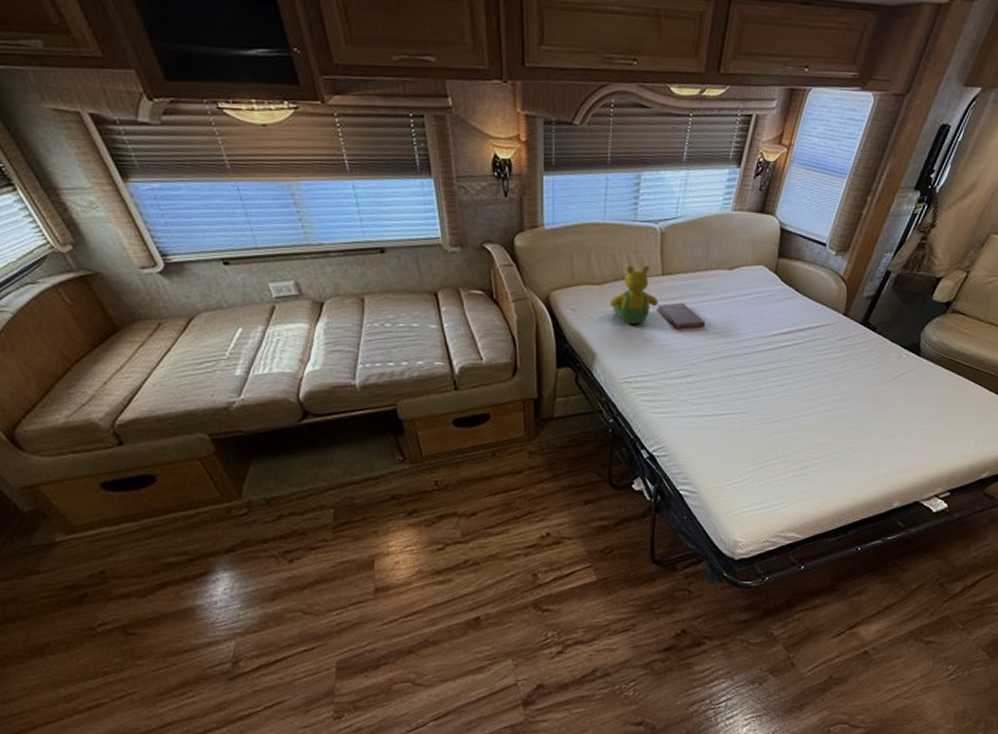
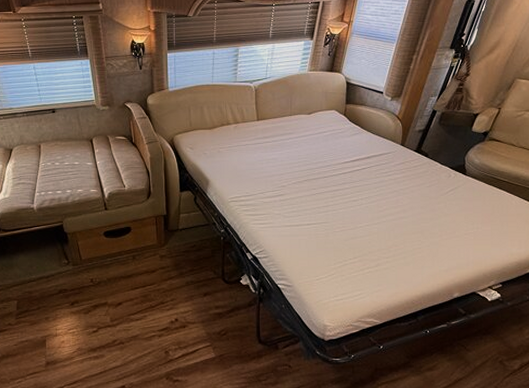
teddy bear: present [610,265,659,324] -> none [219,114,256,157]
book: present [657,302,706,330] -> none [254,140,293,160]

